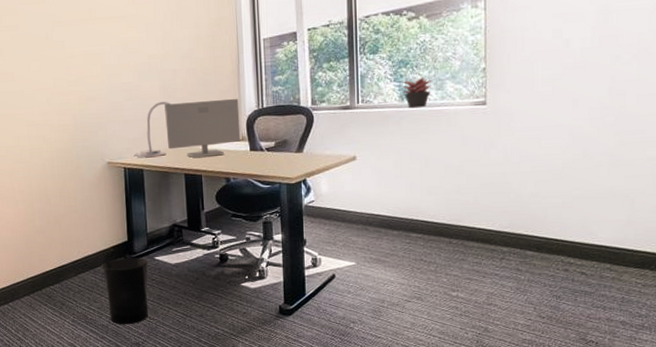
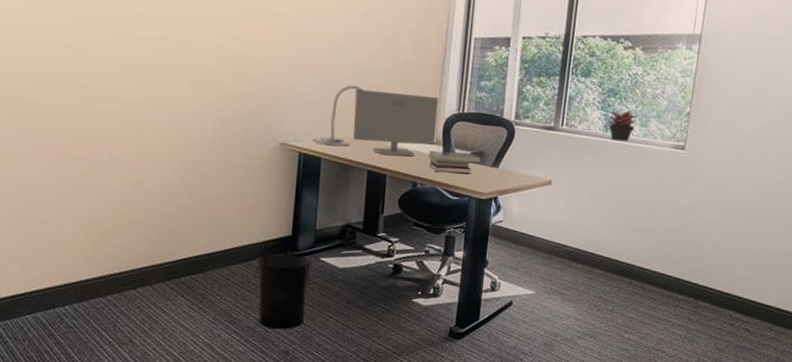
books: none [236,143,285,166] -> present [428,150,481,175]

